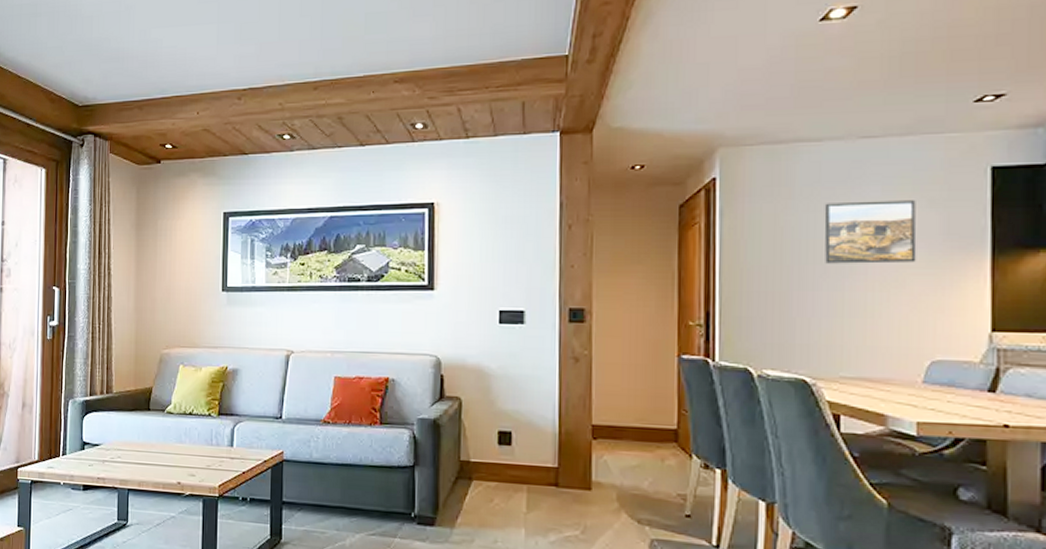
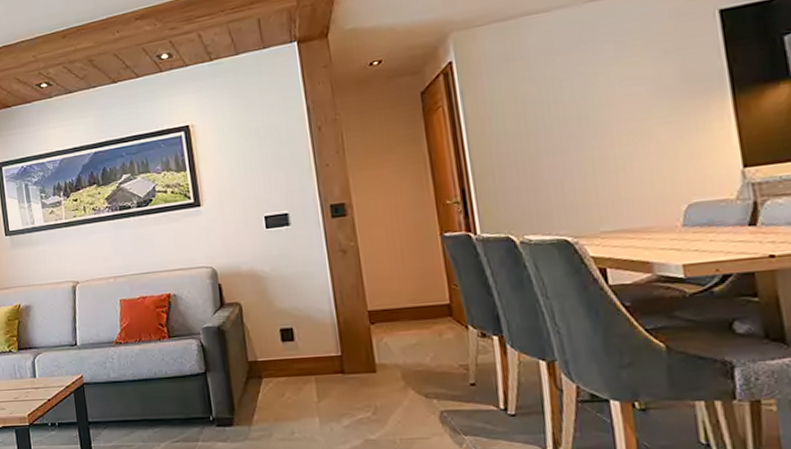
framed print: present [824,200,917,264] -> none [561,53,659,127]

